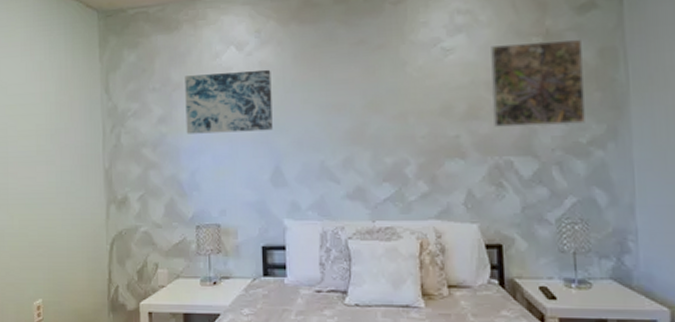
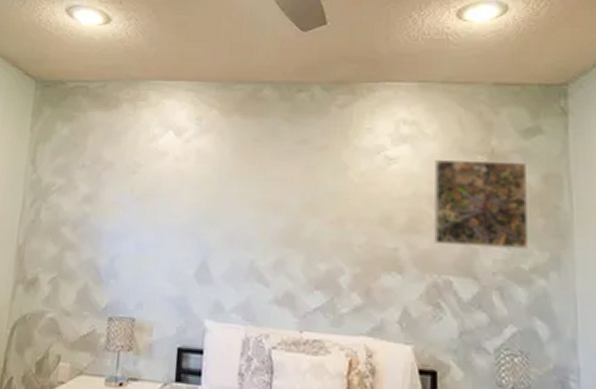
wall art: present [185,69,273,134] -> none [111,156,208,222]

